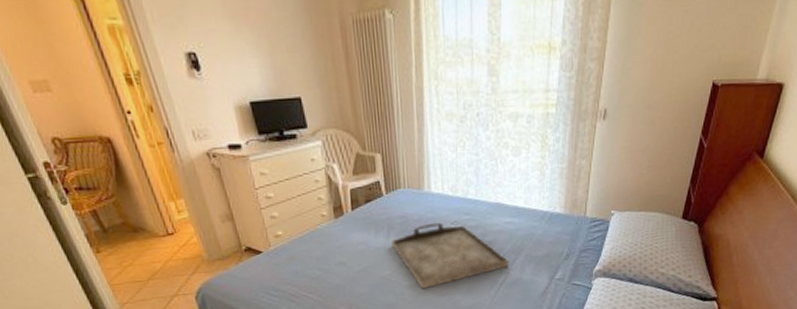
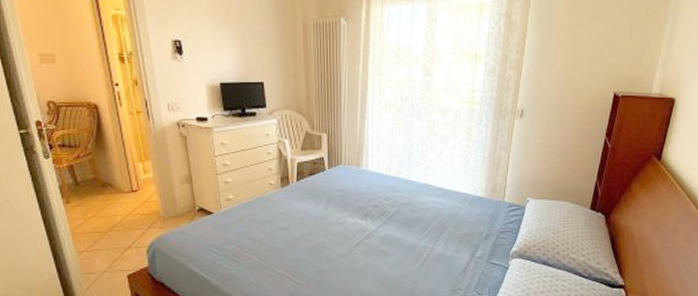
serving tray: present [392,222,509,290] -> none [330,197,434,258]

